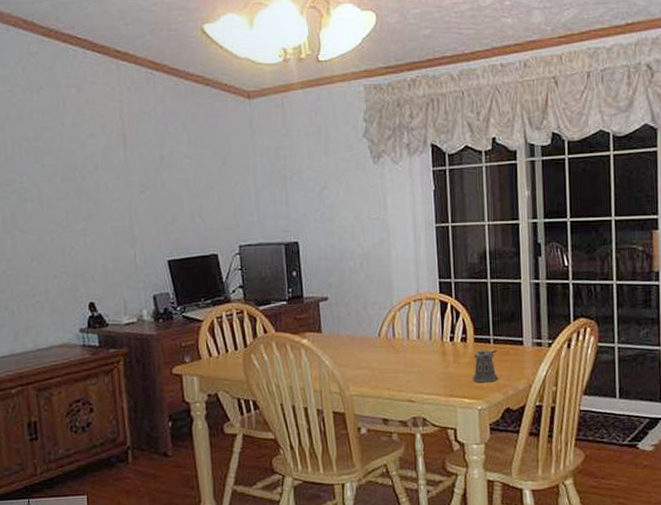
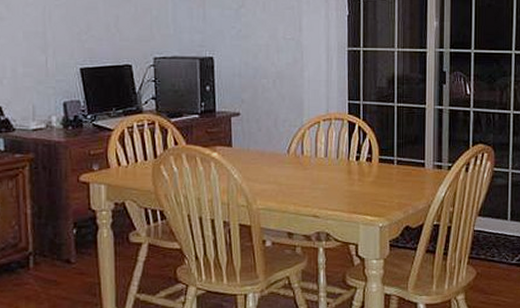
pepper shaker: present [472,350,499,383] -> none [375,170,400,201]

